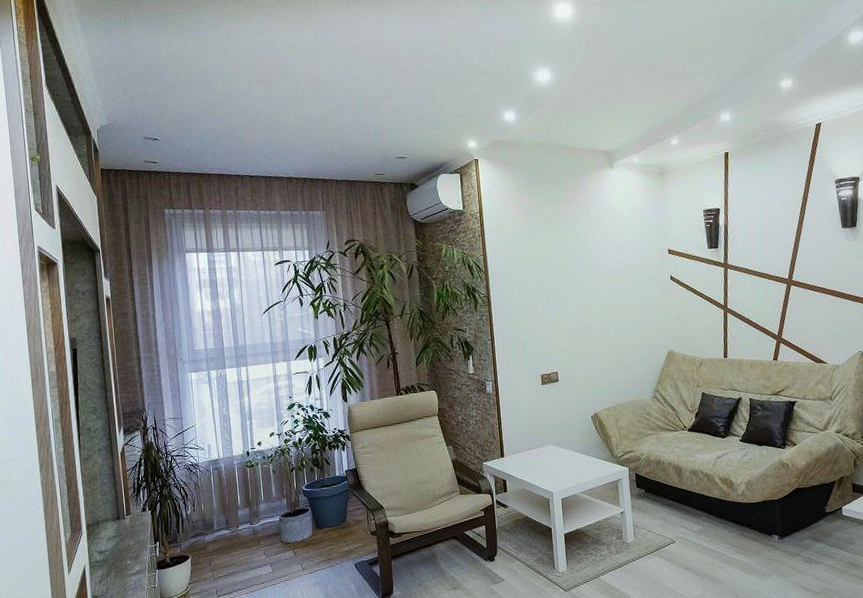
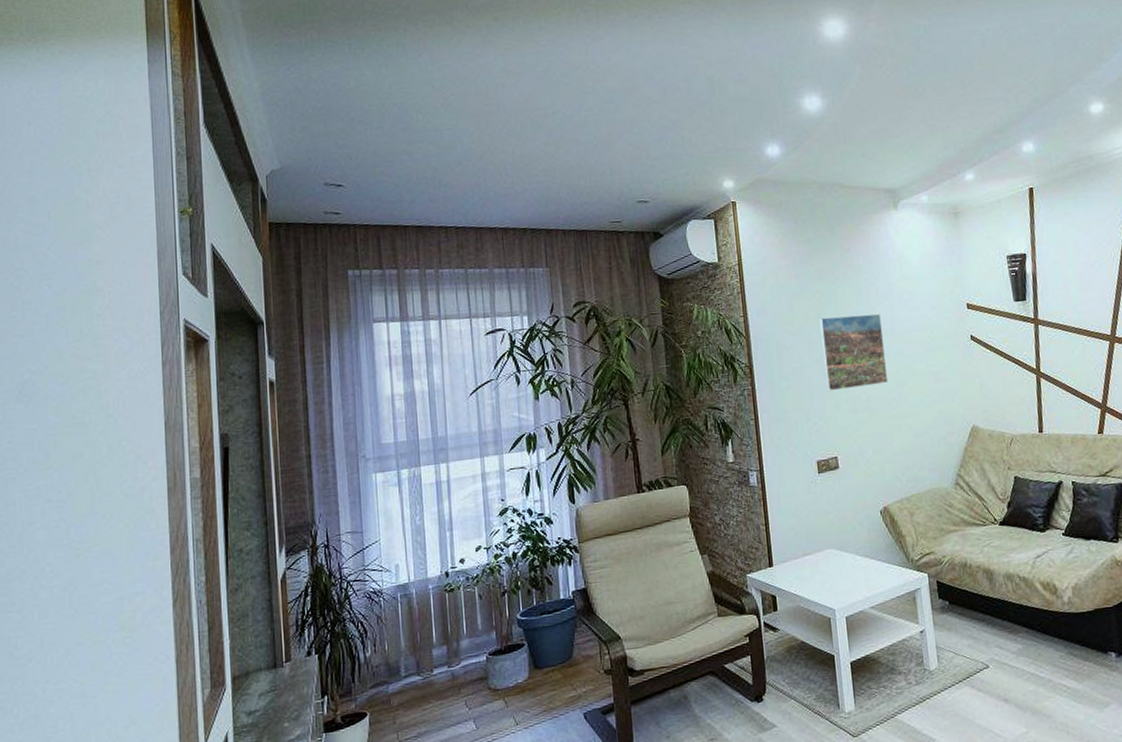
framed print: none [544,256,601,319] -> present [818,314,889,392]

